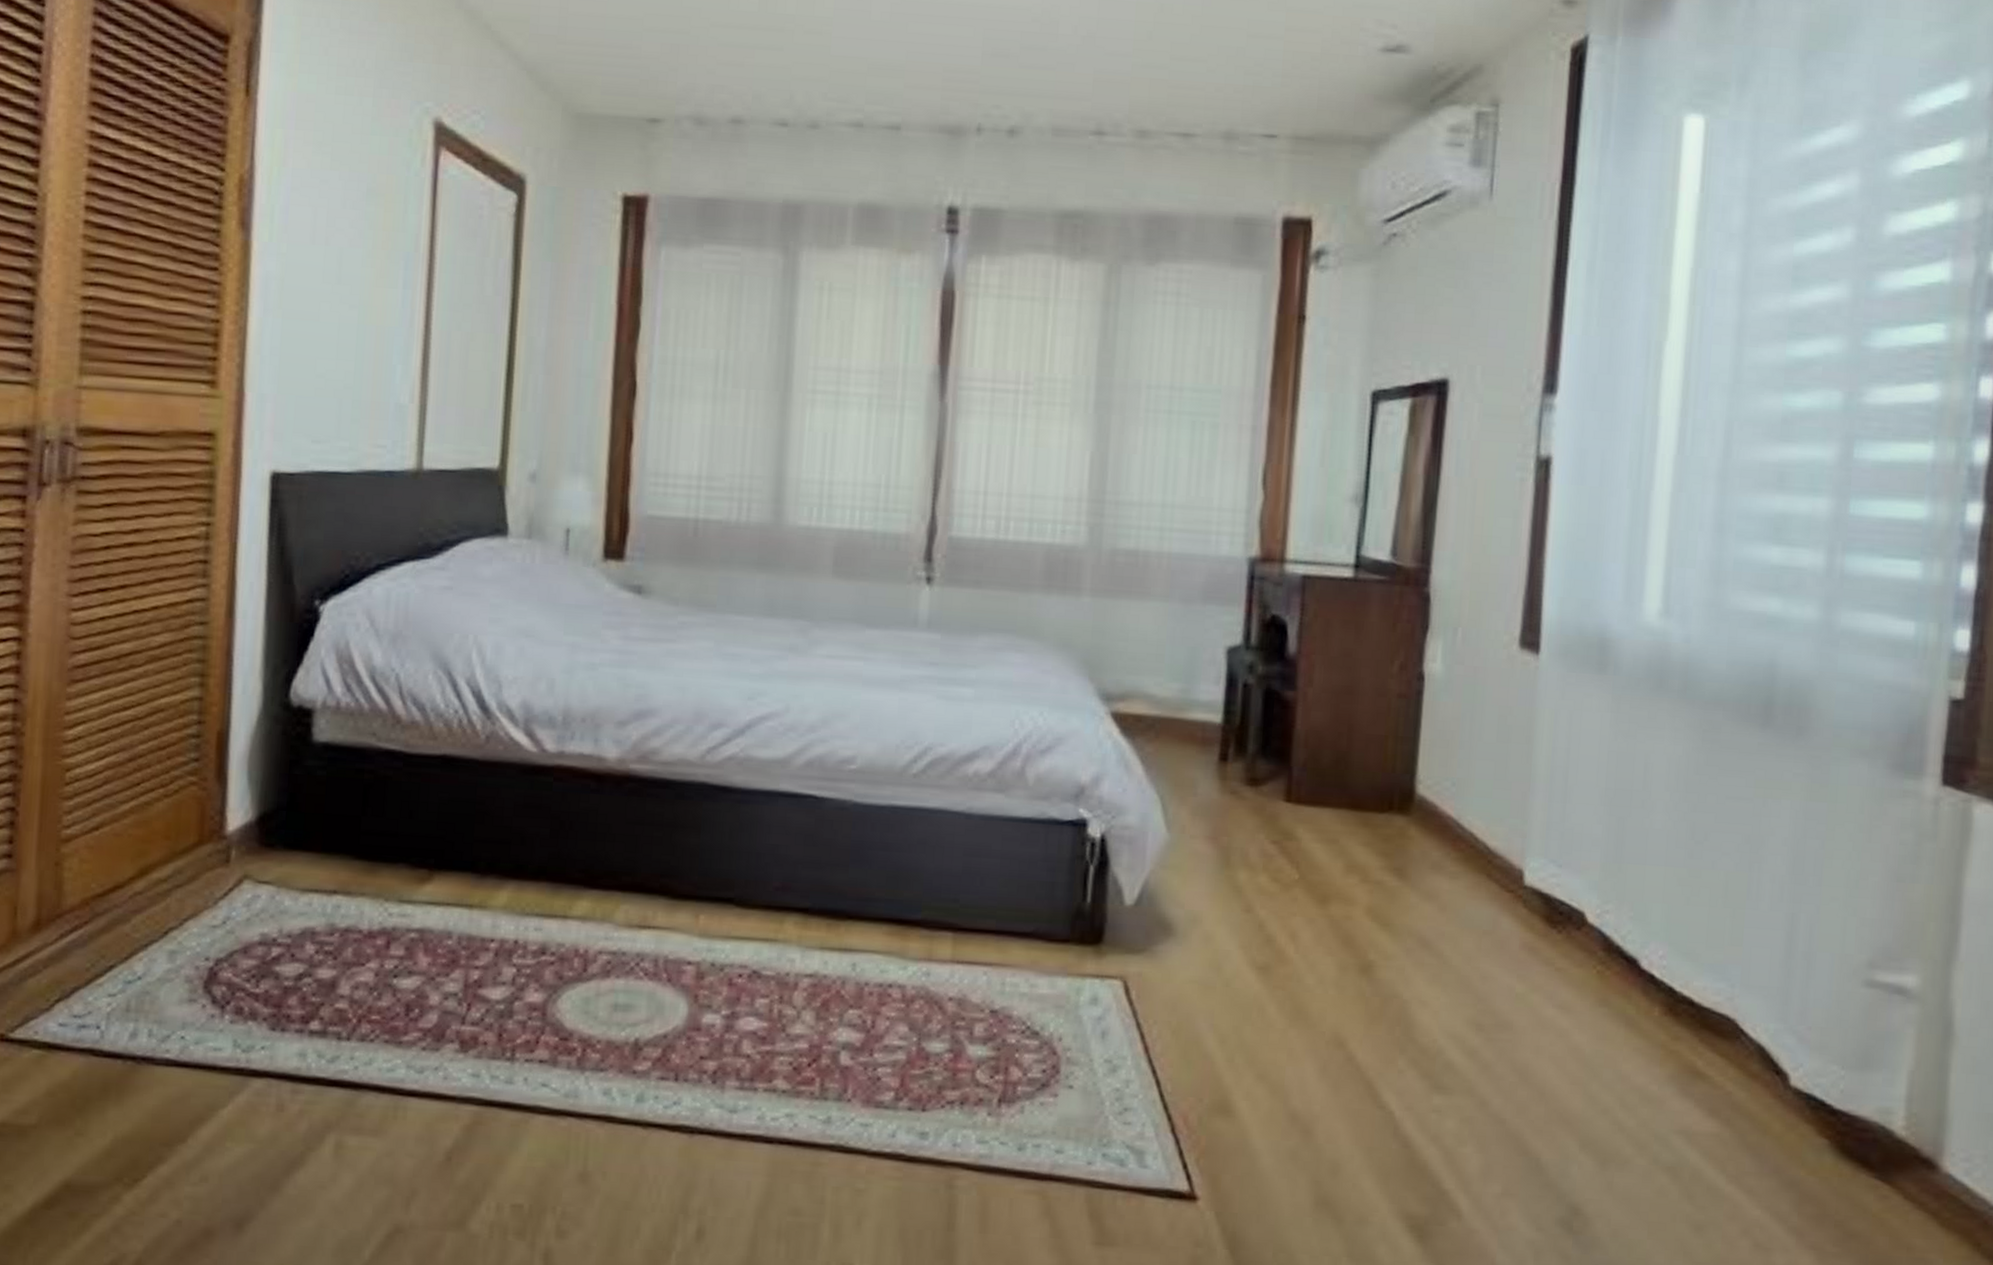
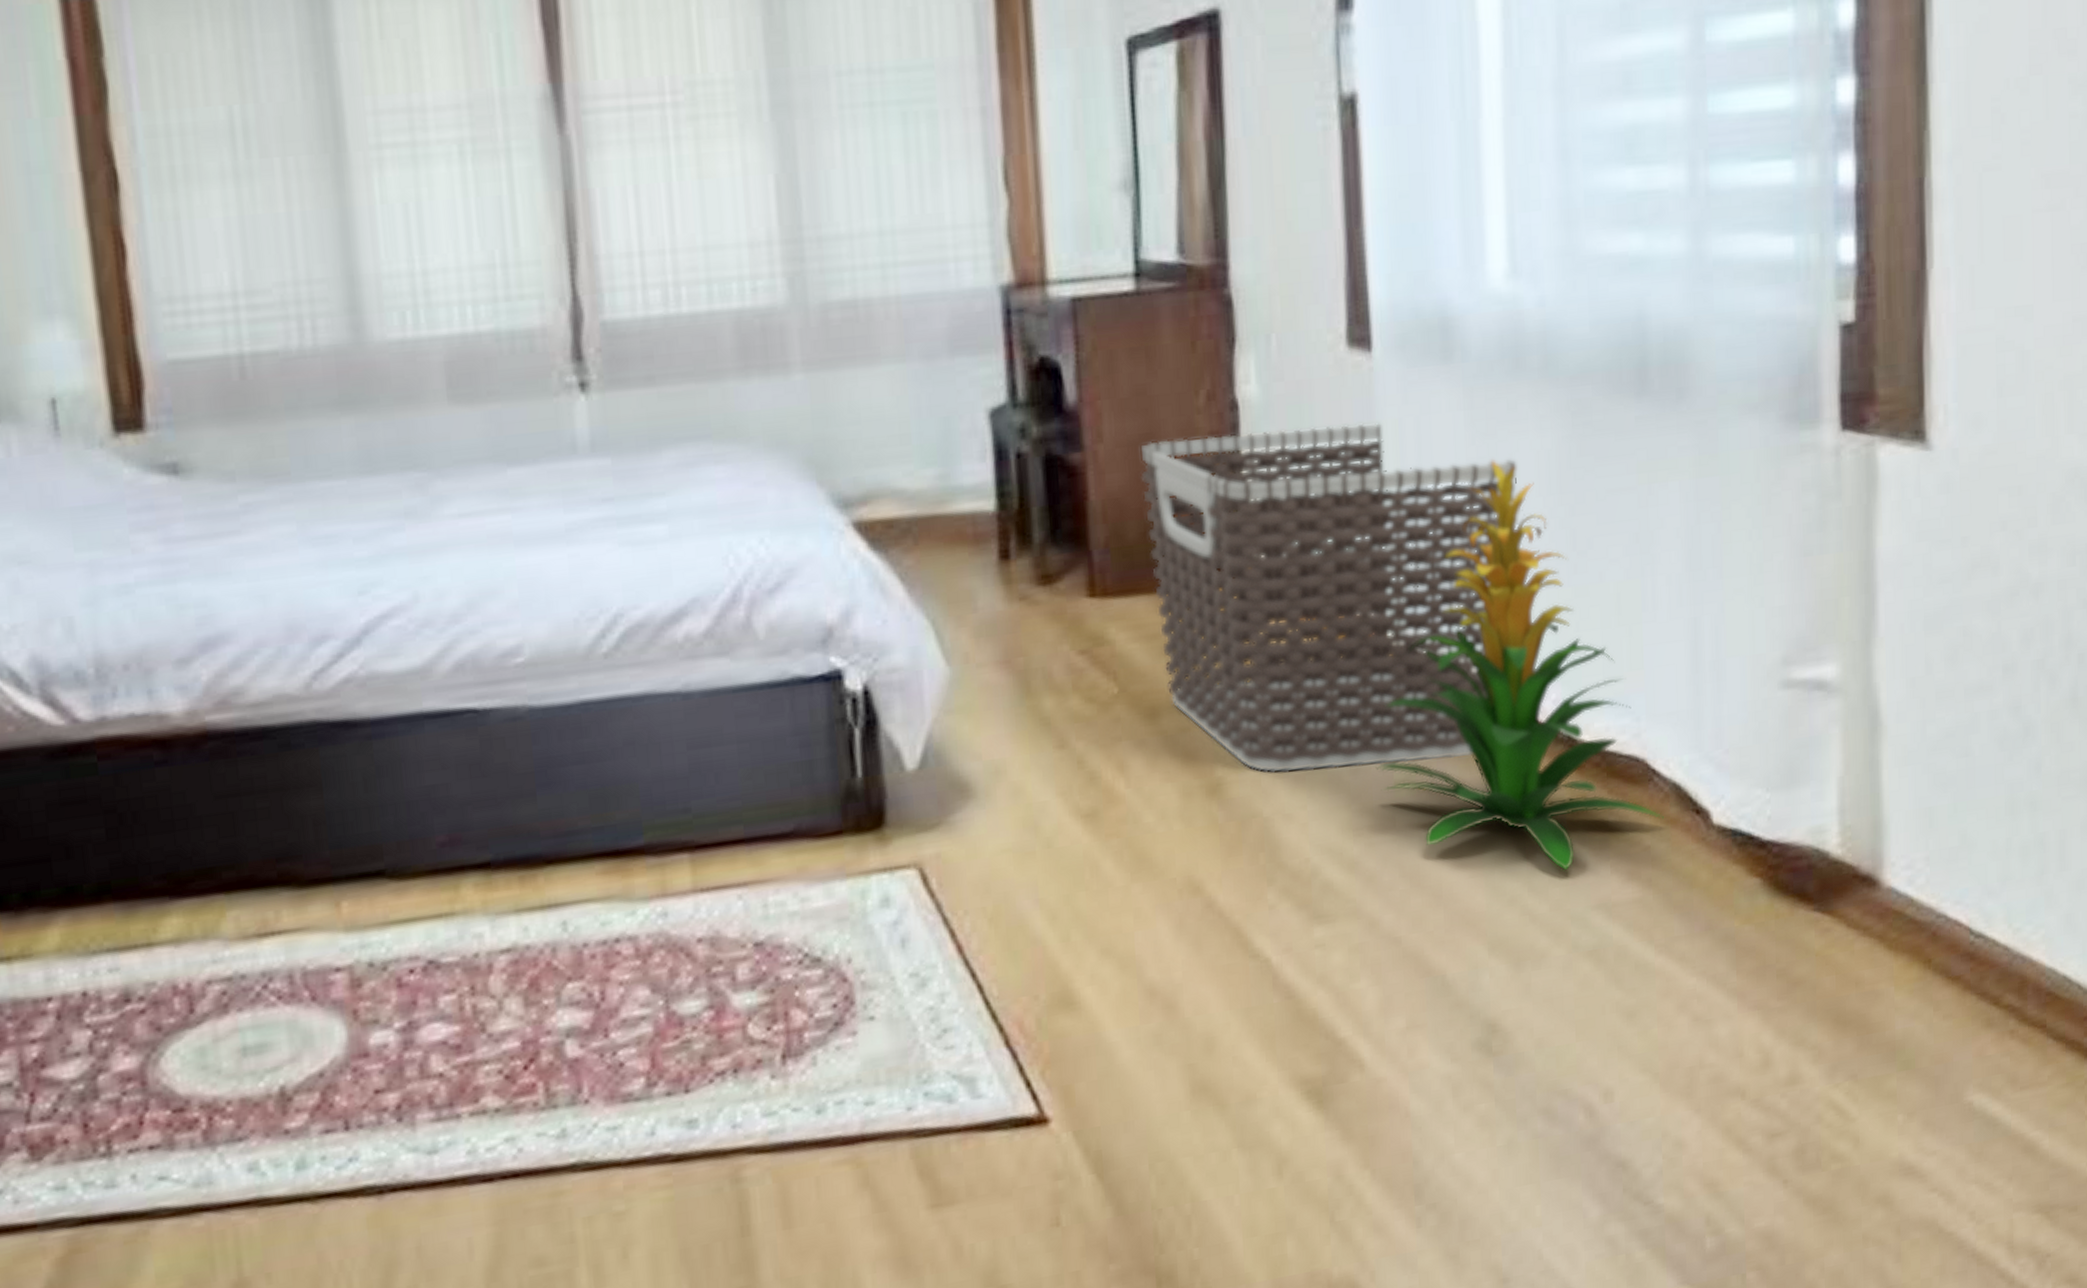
clothes hamper: none [1337,693,1653,986] -> present [1139,423,1525,773]
indoor plant: none [1500,755,1747,1096] -> present [1374,460,1664,871]

